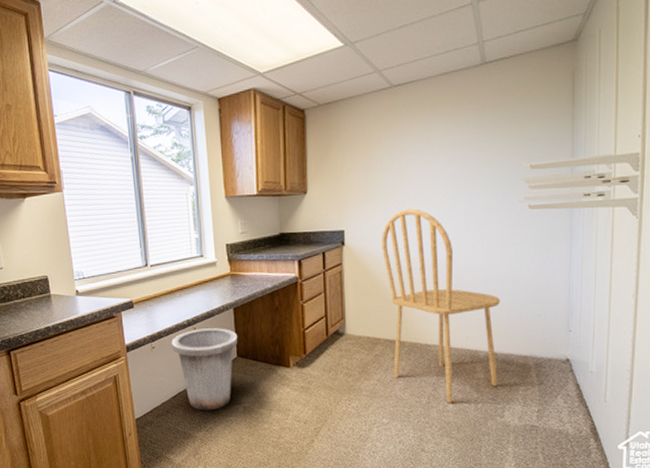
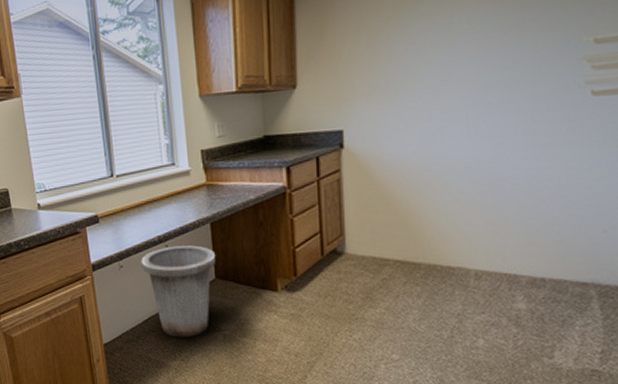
chair: present [381,208,500,403] -> none [389,101,549,339]

